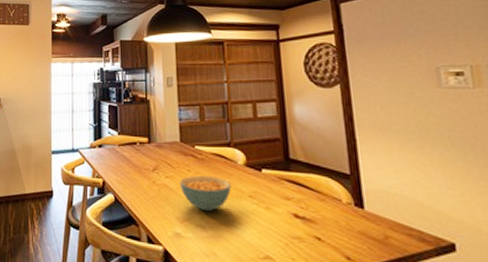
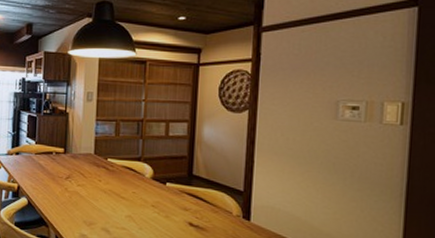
cereal bowl: present [180,176,231,212] -> none [90,185,137,218]

